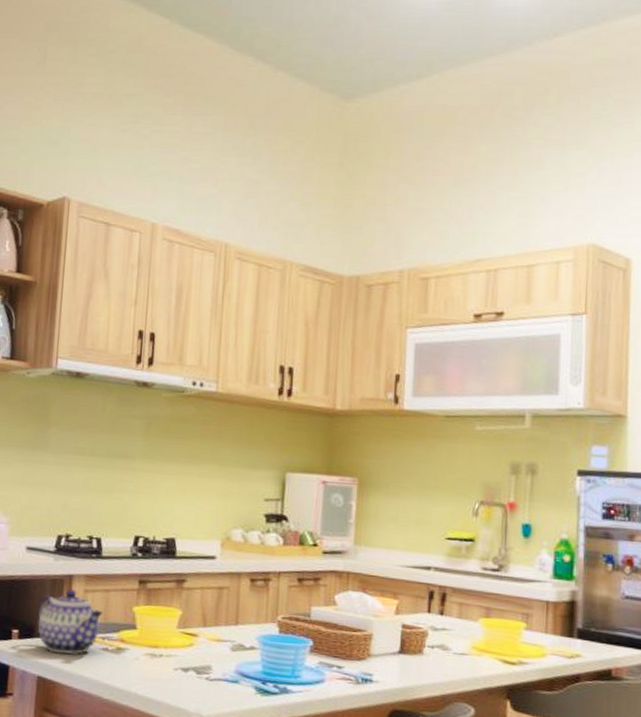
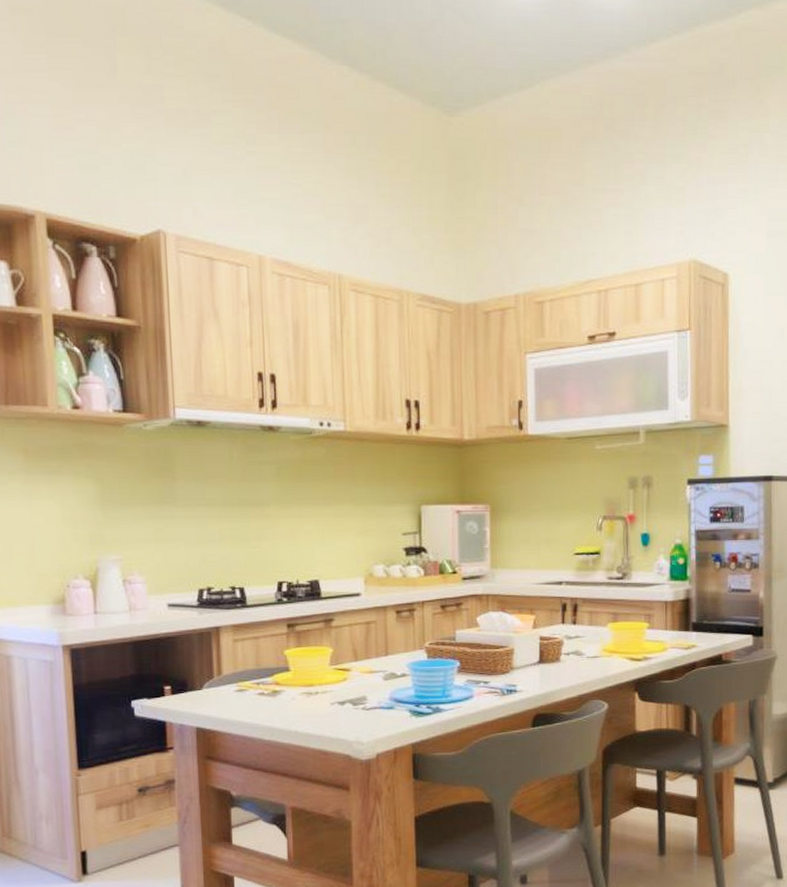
teapot: present [37,589,103,655] -> none [189,640,254,704]

